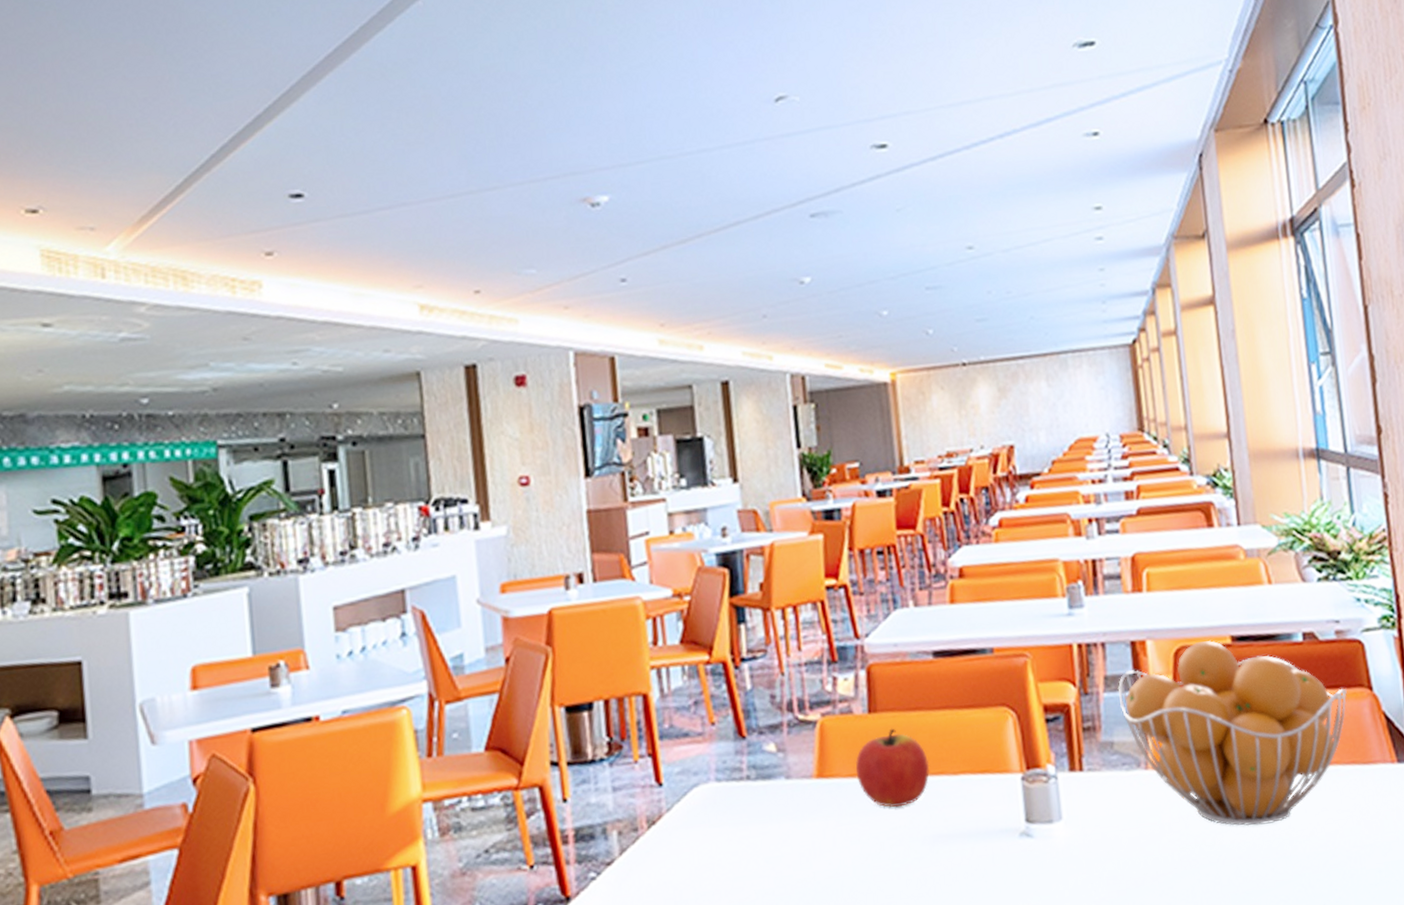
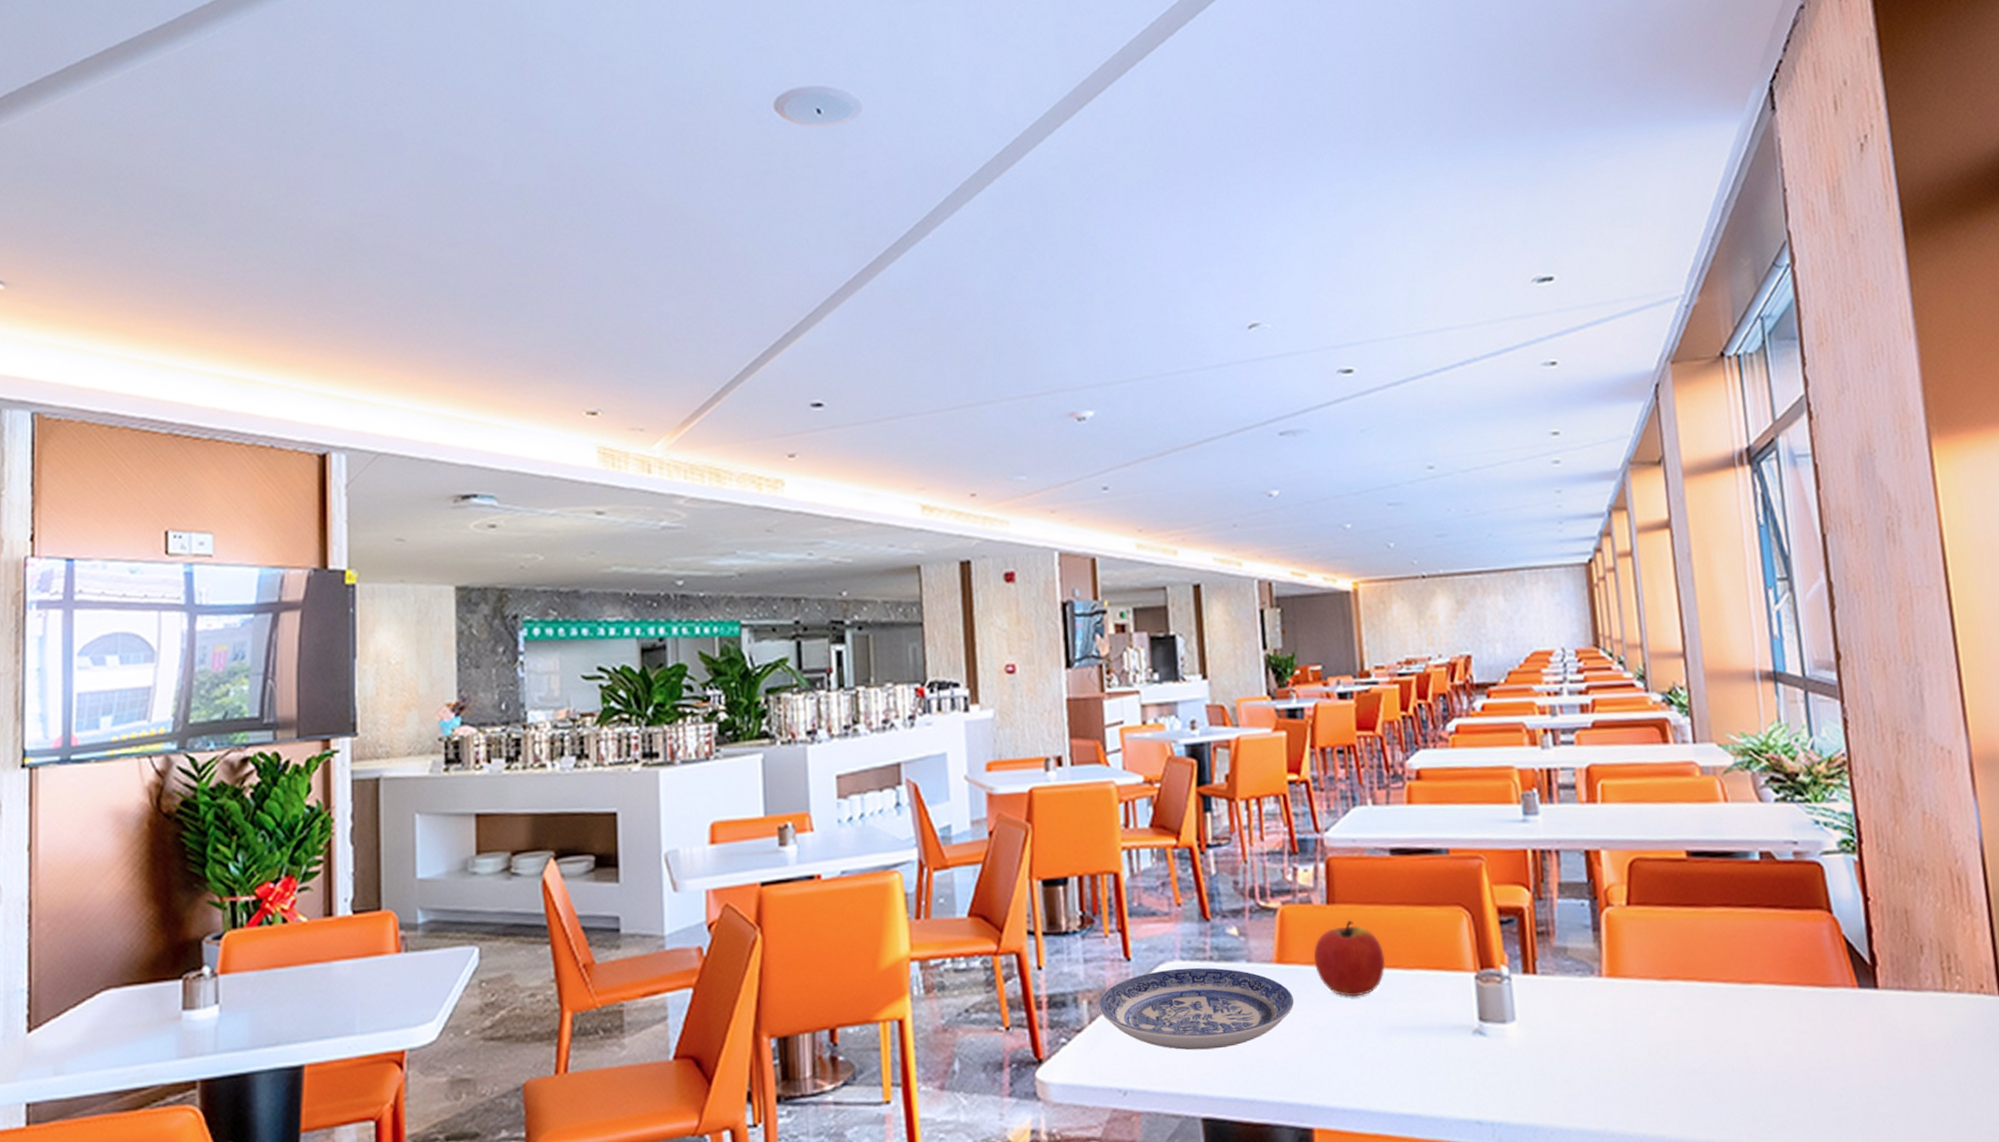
plate: none [629,787,836,876] -> present [1098,967,1295,1050]
fruit basket: present [1117,641,1347,826] -> none [1571,854,1806,1041]

